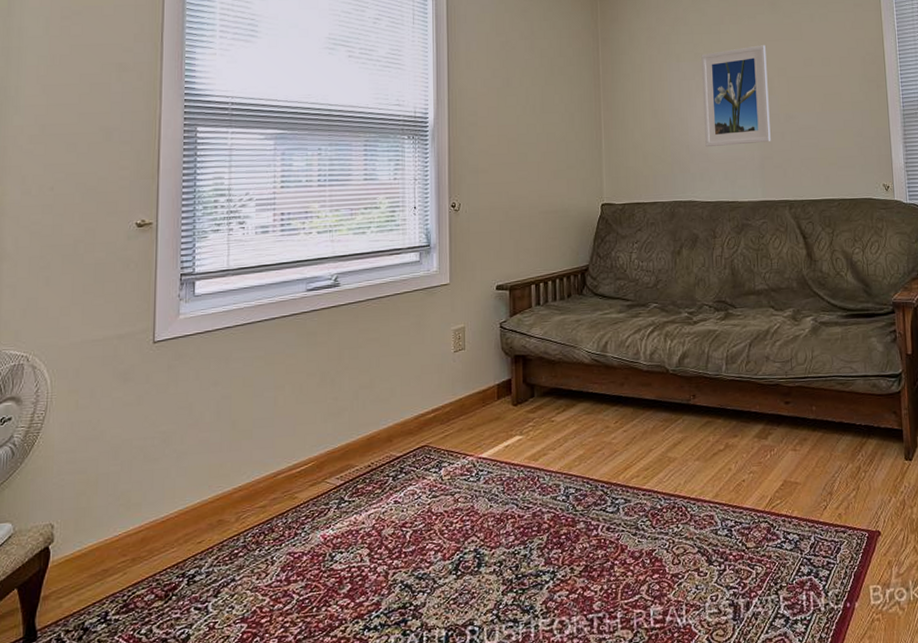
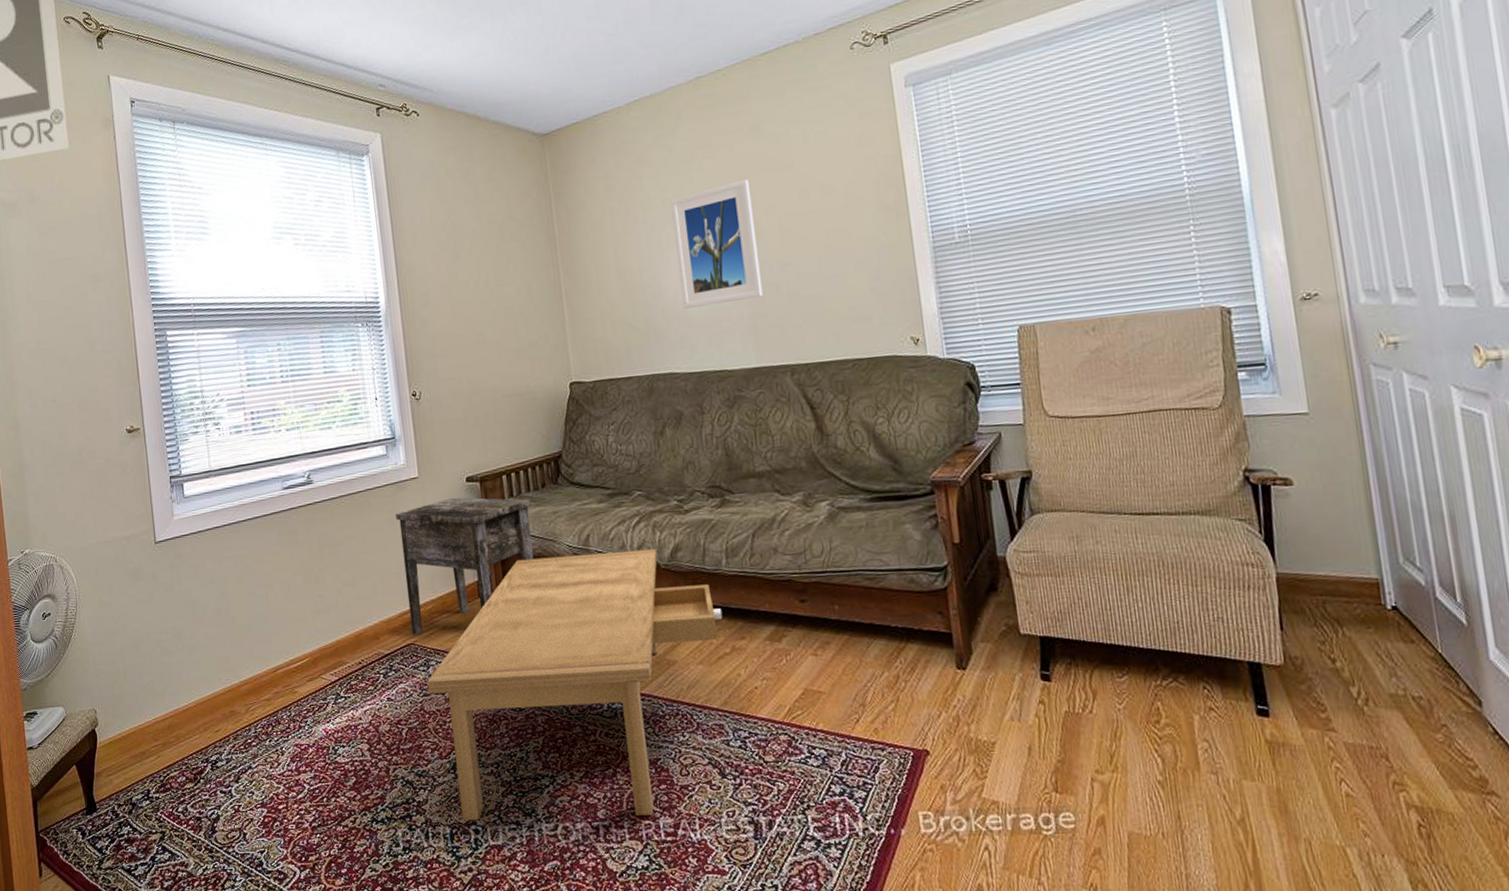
side table: none [422,304,556,437] -> present [395,497,534,635]
coffee table: none [437,355,720,622] -> present [427,548,723,821]

